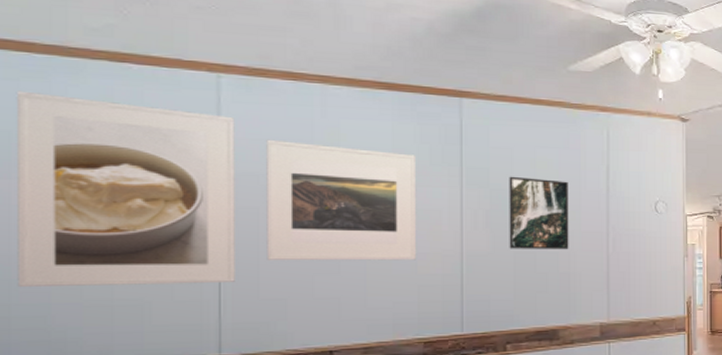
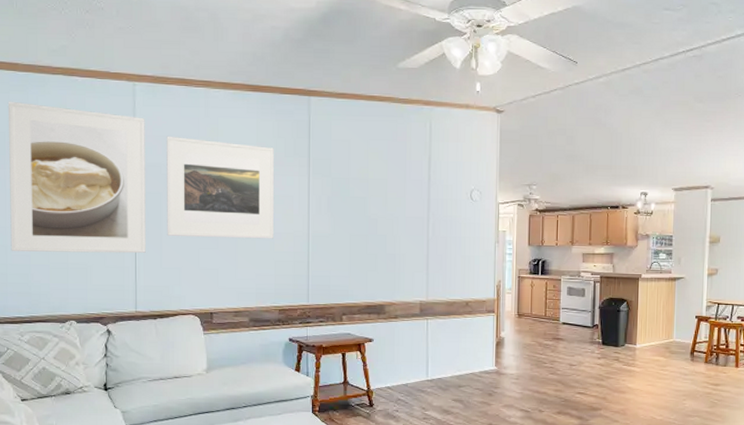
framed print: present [509,176,569,249] -> none [346,166,396,233]

